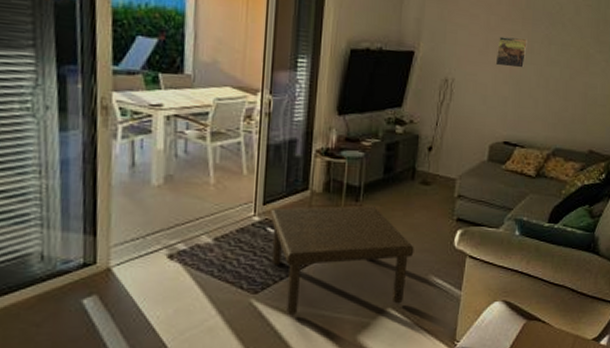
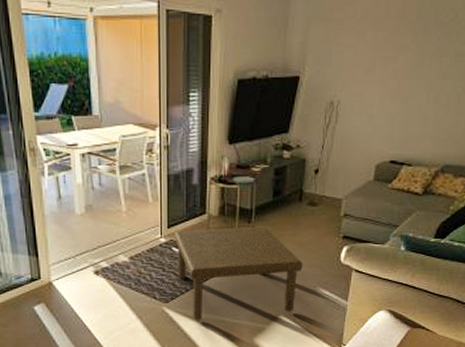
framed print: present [495,36,529,68] -> none [382,52,419,85]

